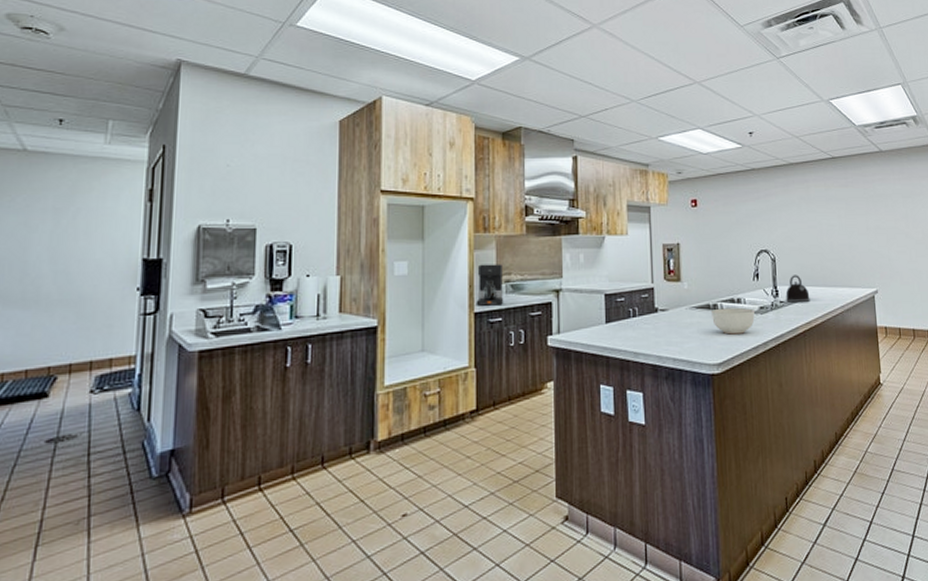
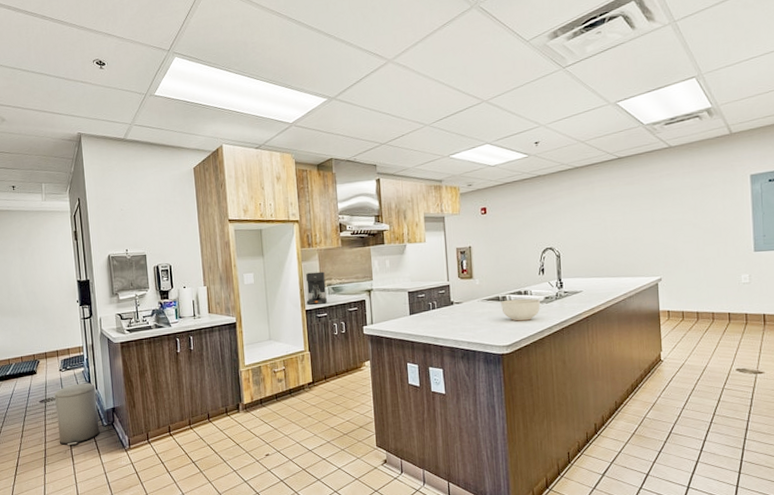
pedal bin: none [69,411,148,512] -> present [54,383,100,446]
kettle: present [785,275,810,304] -> none [569,268,593,294]

